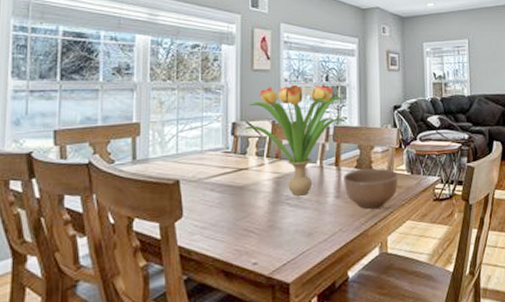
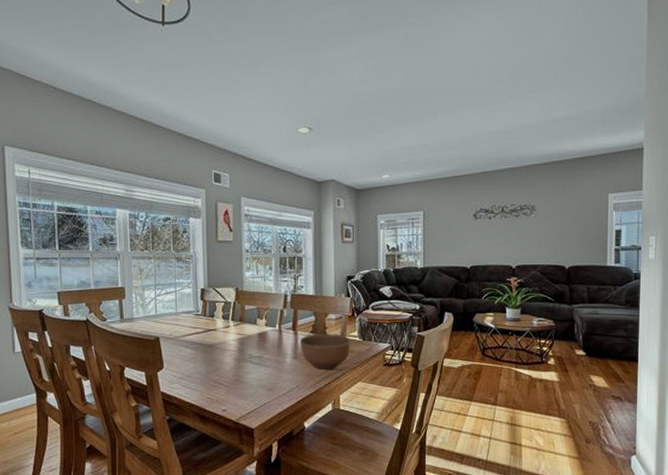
flower arrangement: present [242,84,344,196] -> none [210,255,301,355]

